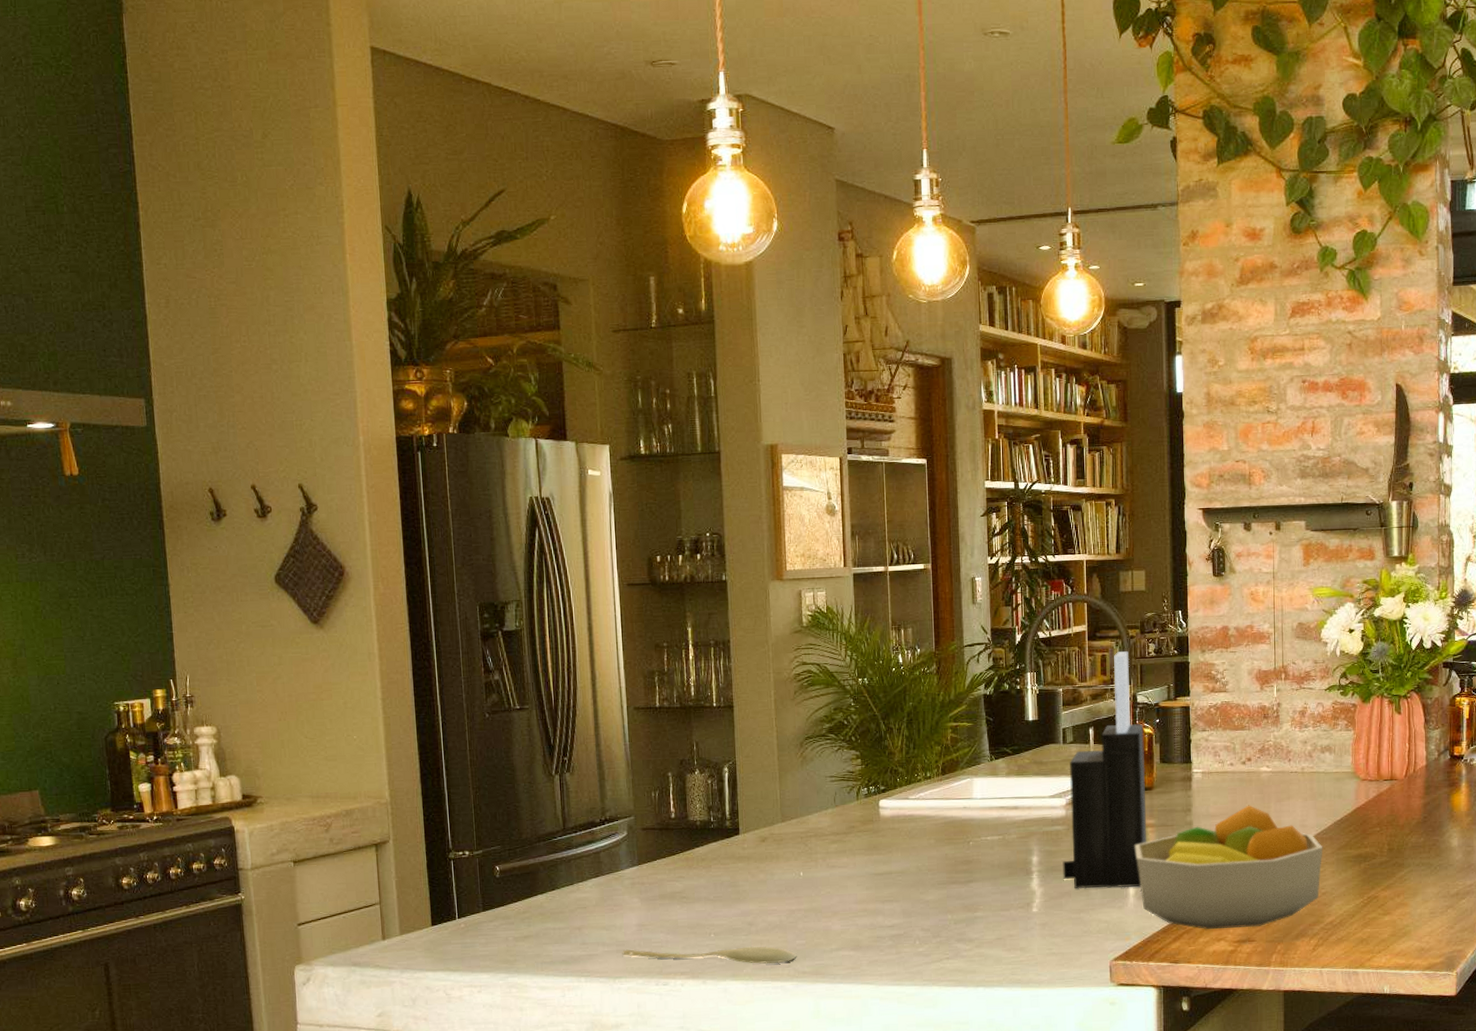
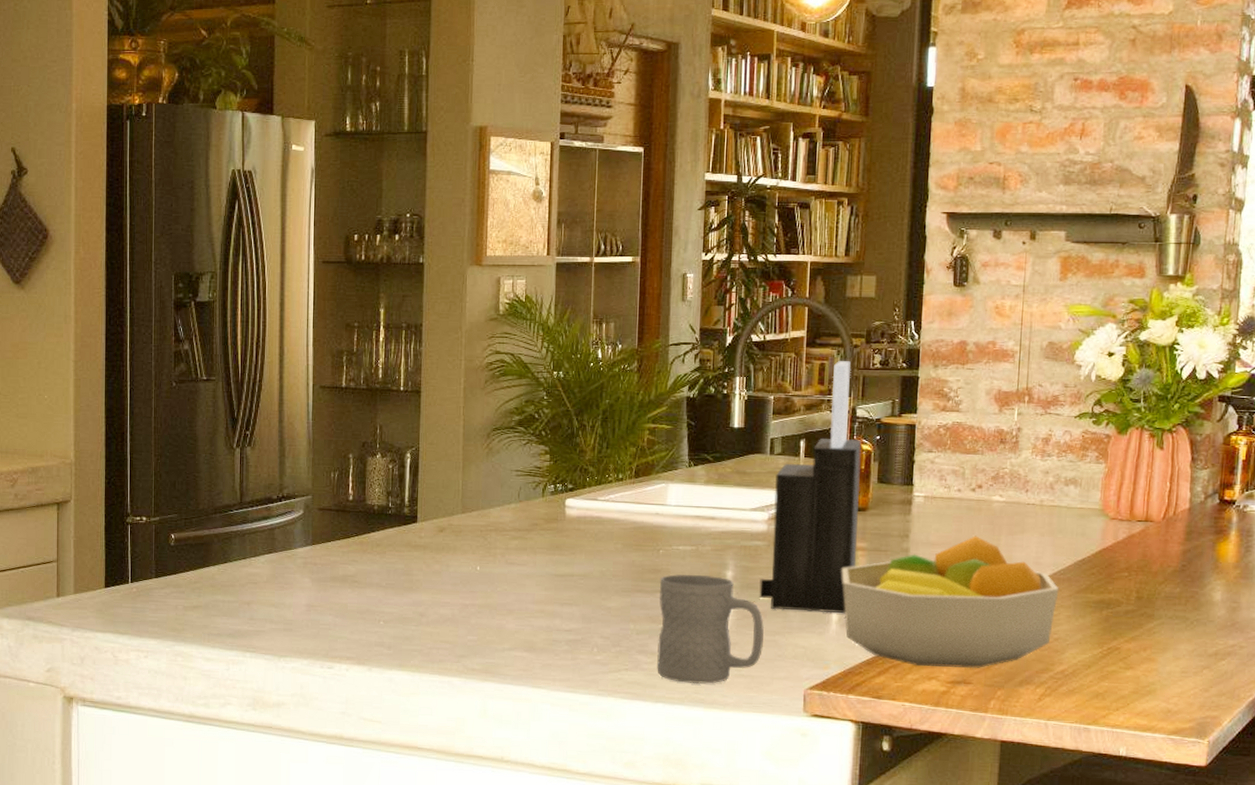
spoon: present [622,946,797,964] -> none [289,629,467,658]
mug: none [971,862,1070,966] -> present [657,574,764,685]

